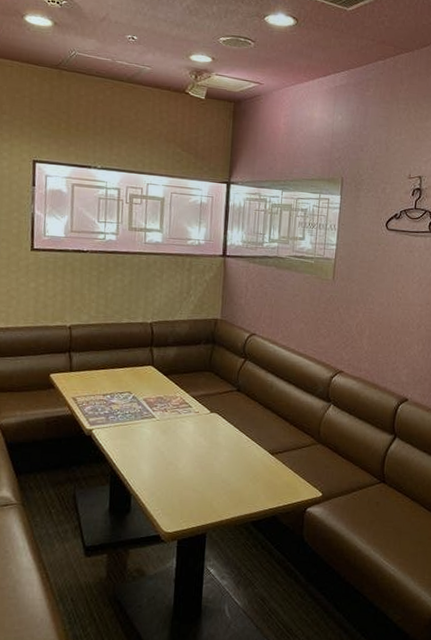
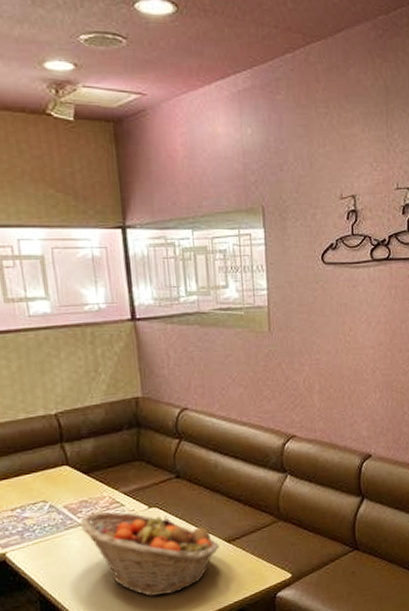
fruit basket: none [153,409,264,490] -> present [79,511,219,596]

